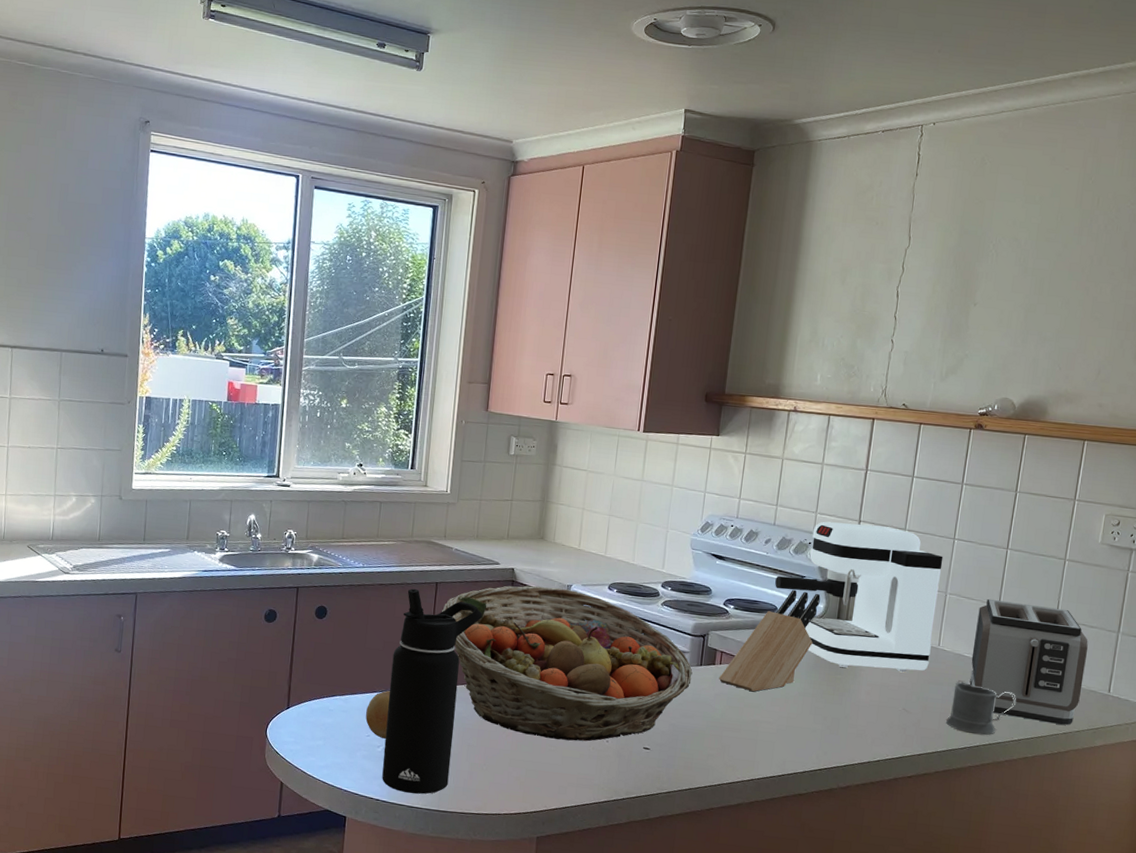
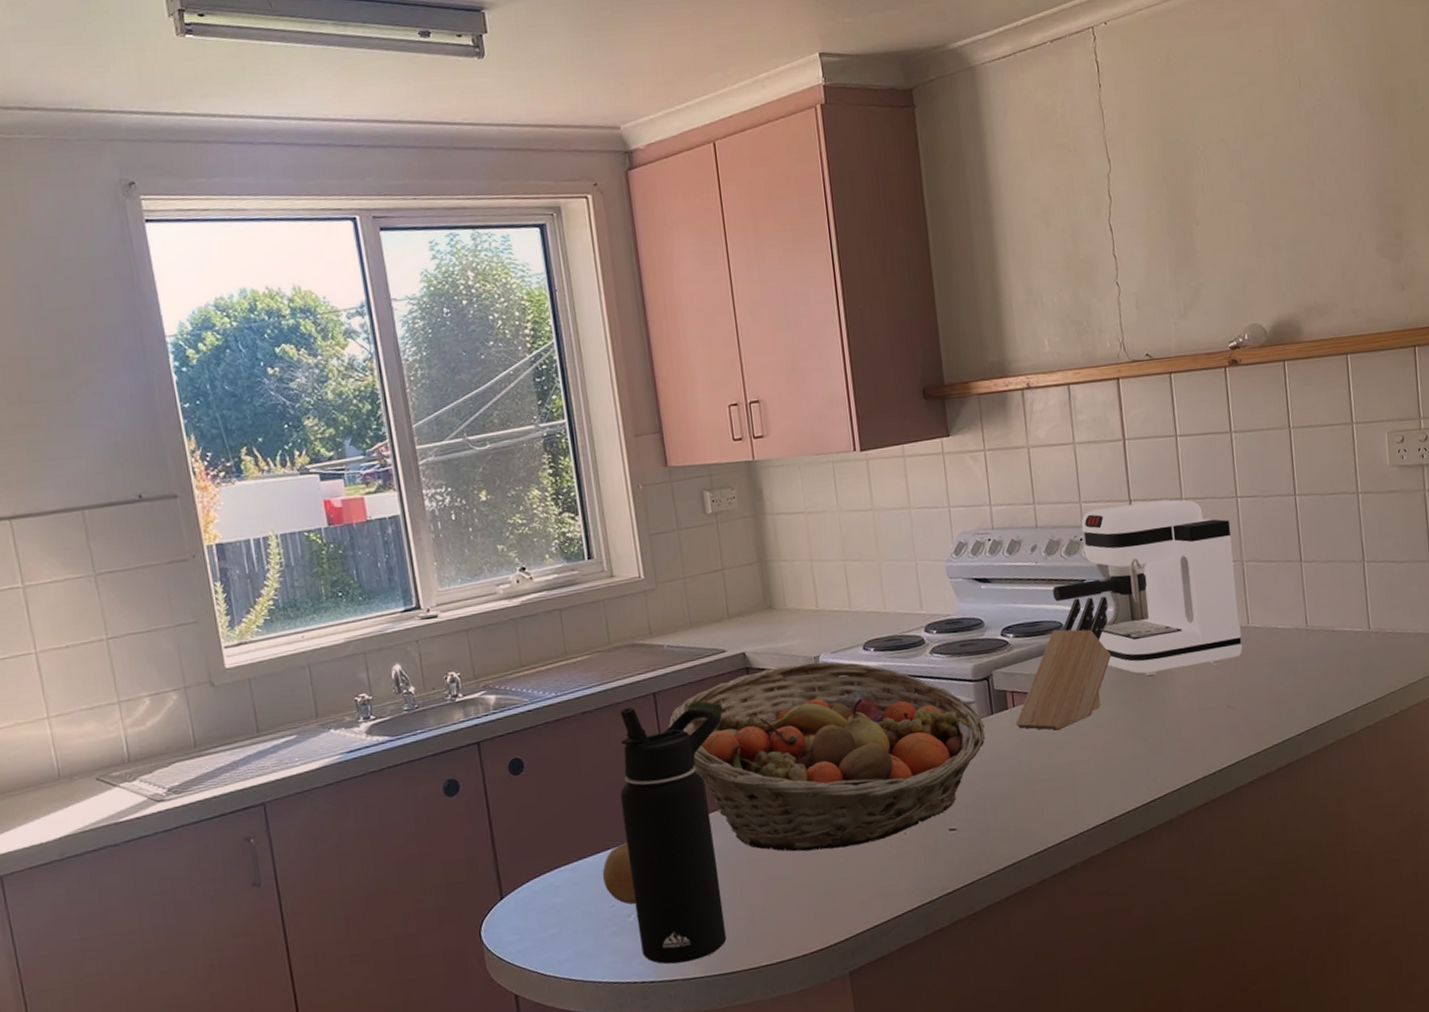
mug: present [946,681,1016,736] -> none [1276,656,1344,715]
toaster: present [969,598,1088,725] -> none [1281,549,1409,685]

